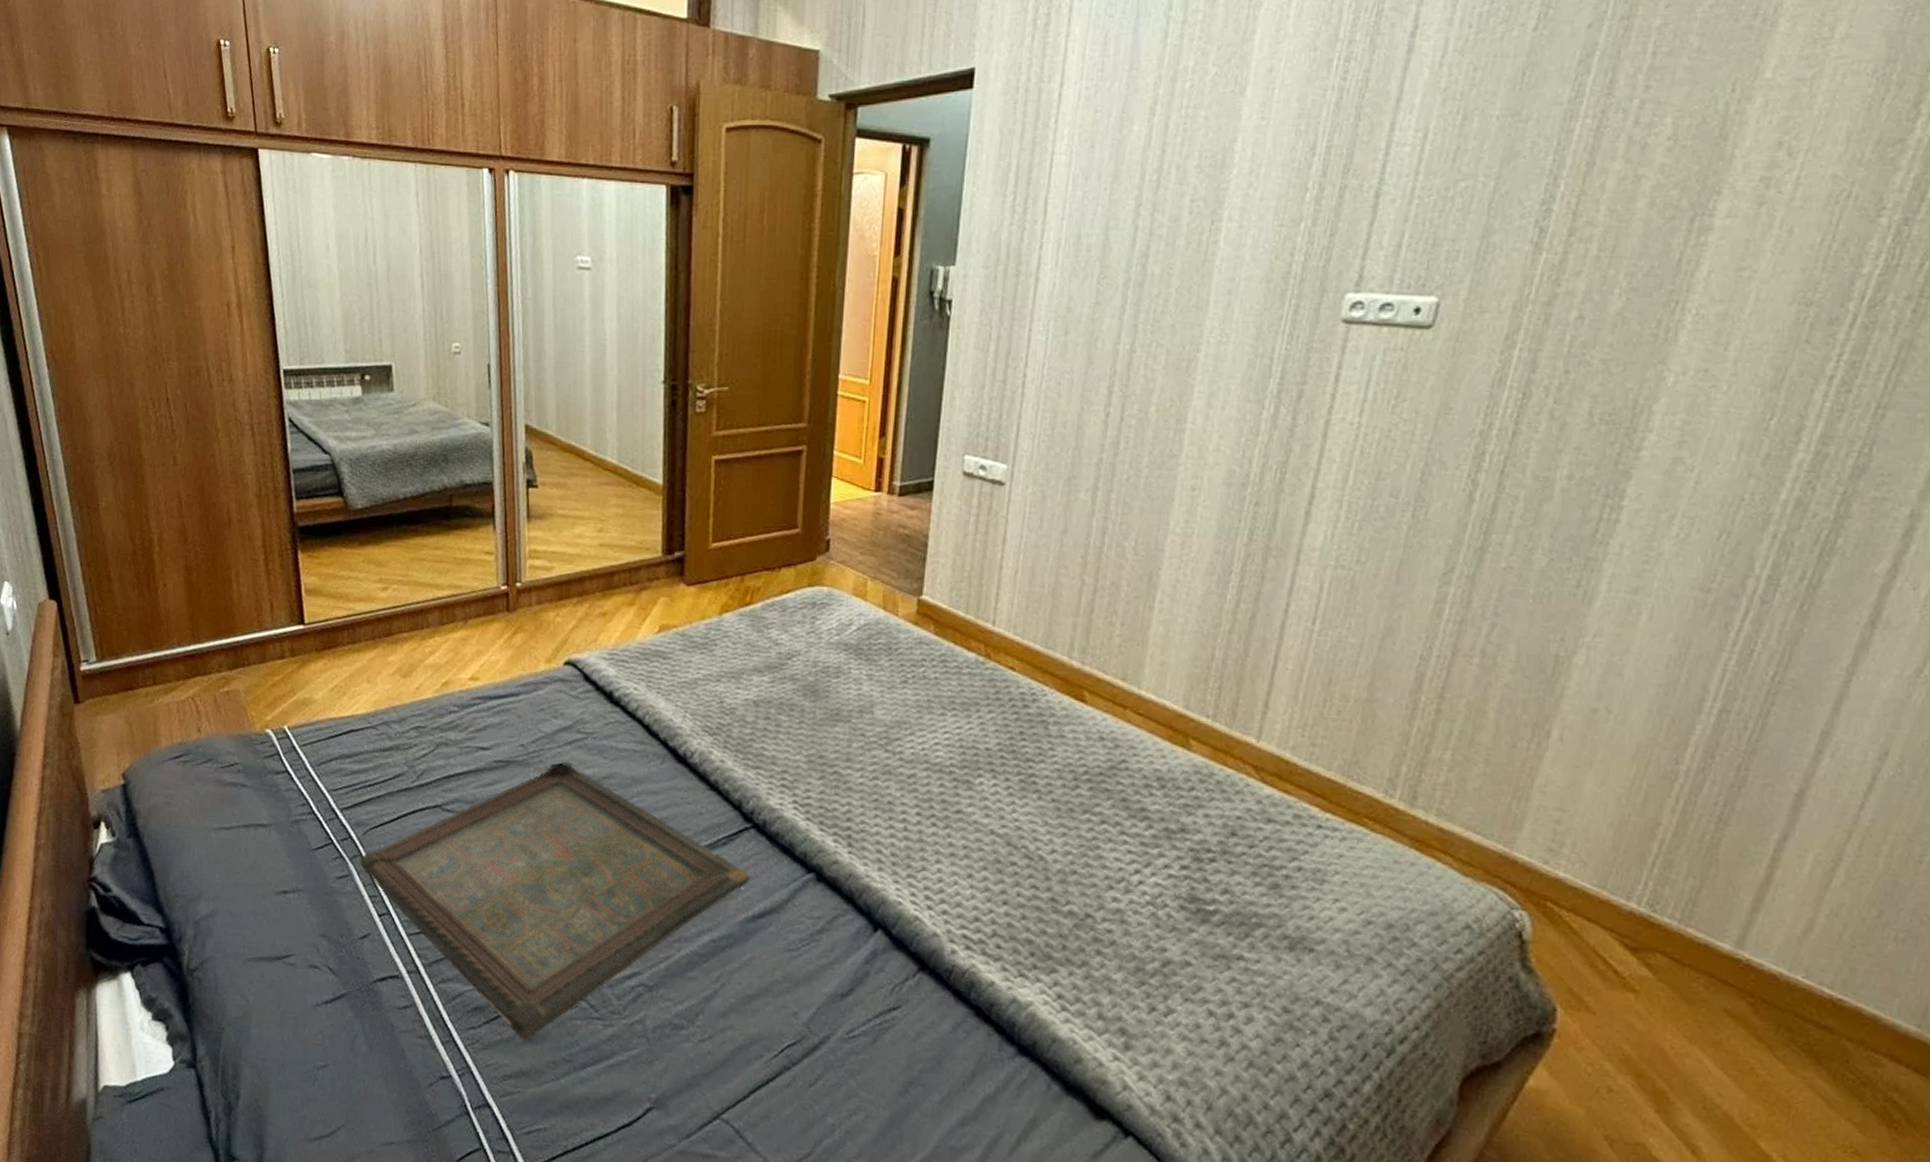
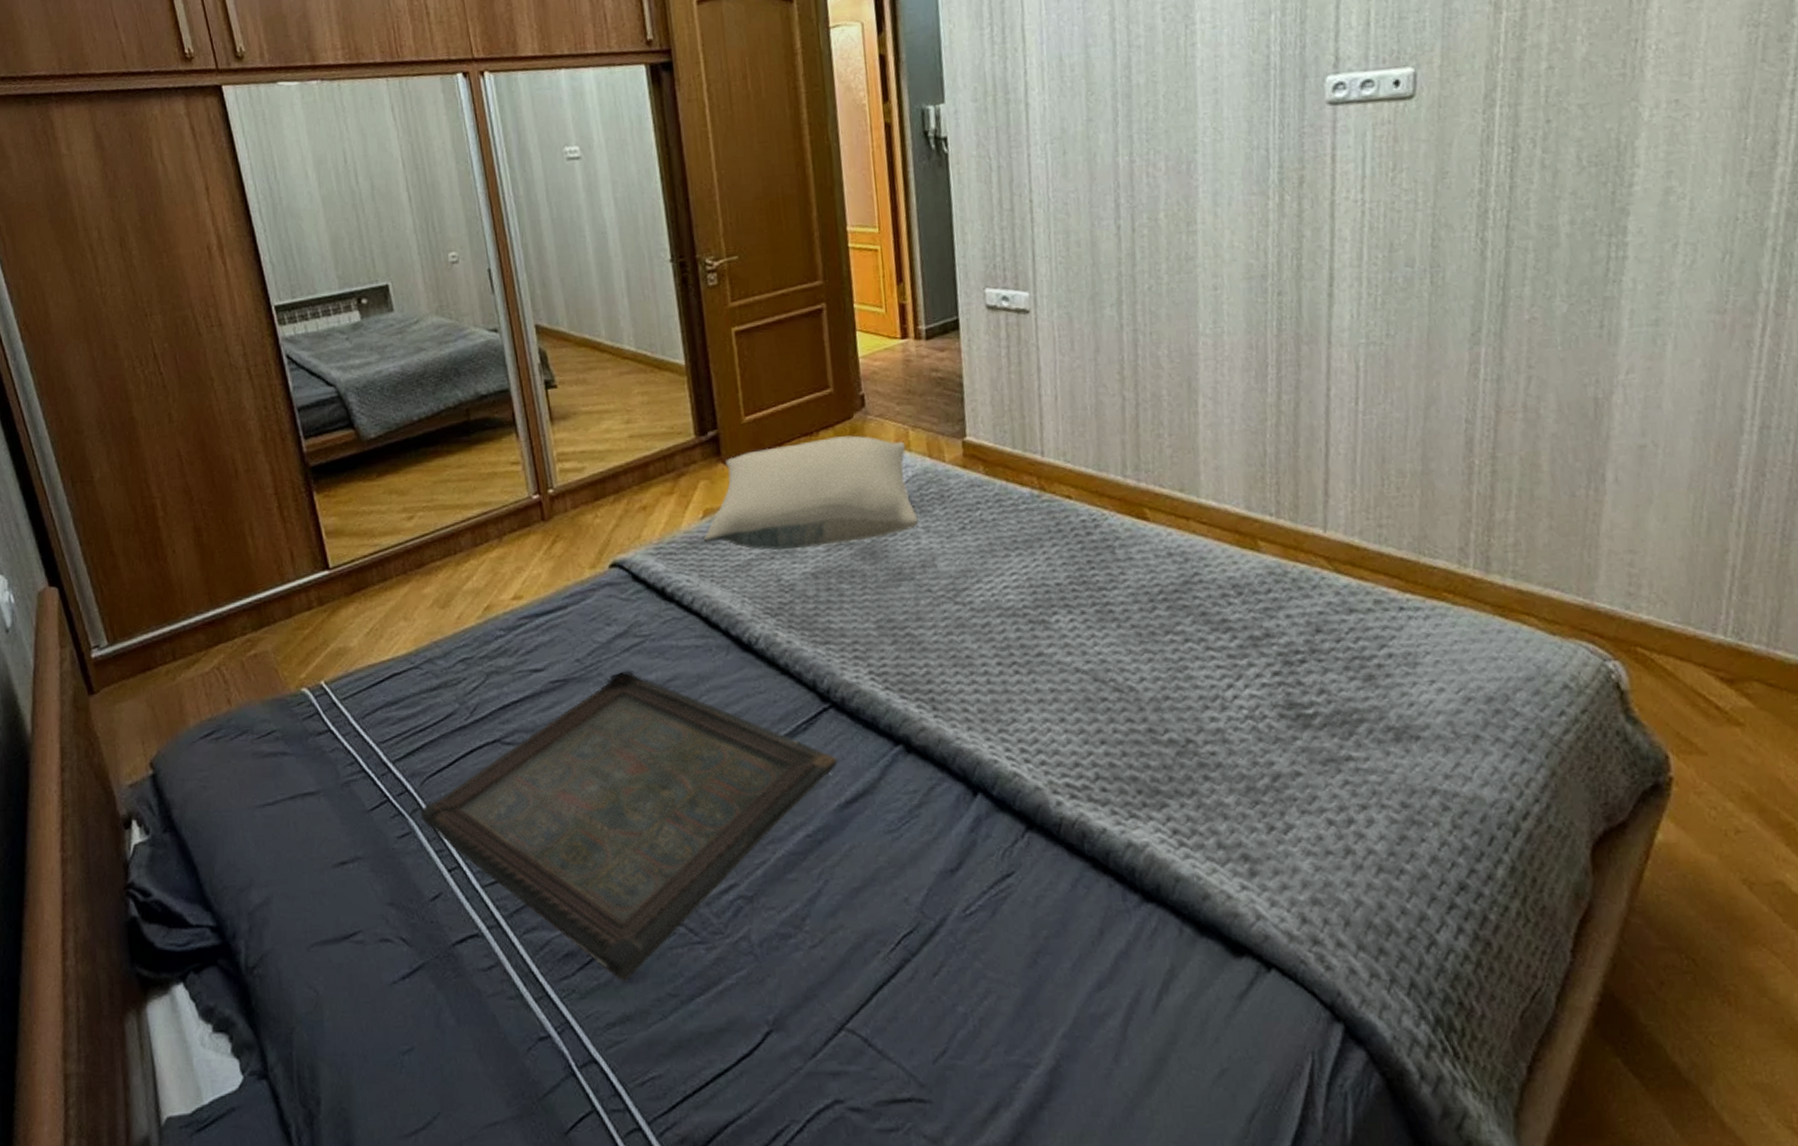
pillow: none [656,575,863,678] -> present [703,435,919,550]

